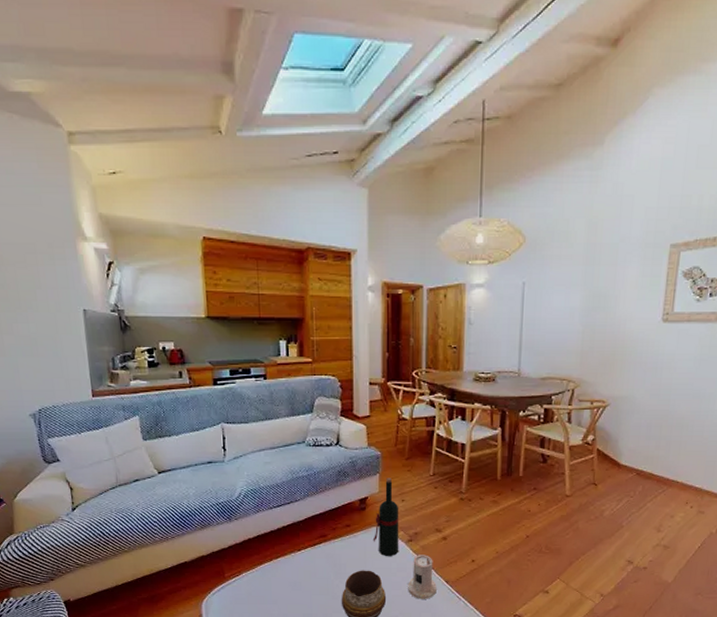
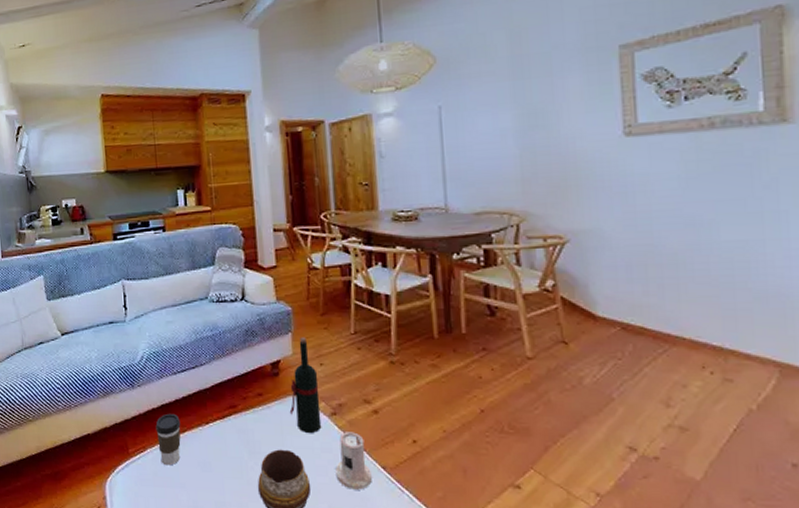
coffee cup: none [251,542,275,586] -> present [155,413,181,466]

